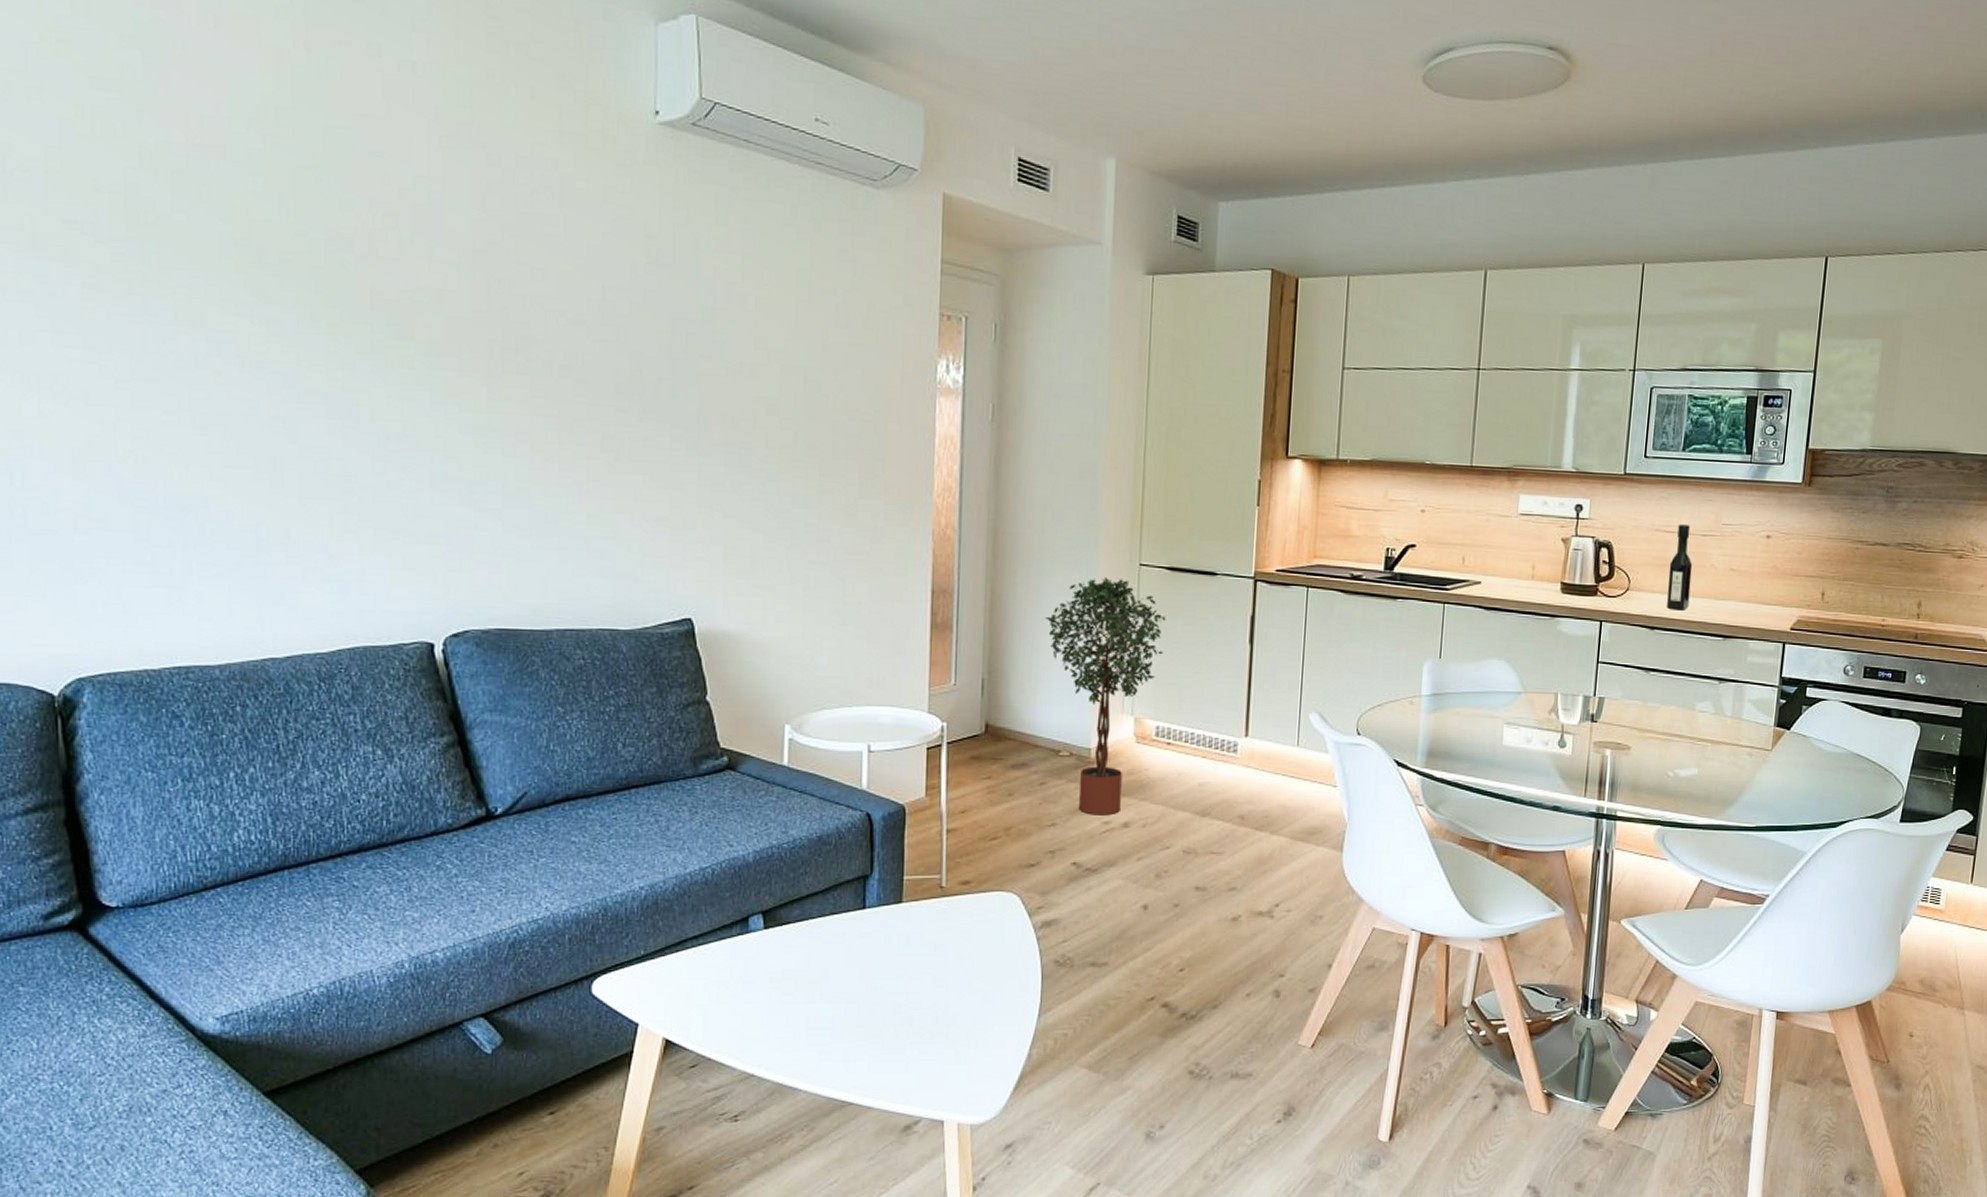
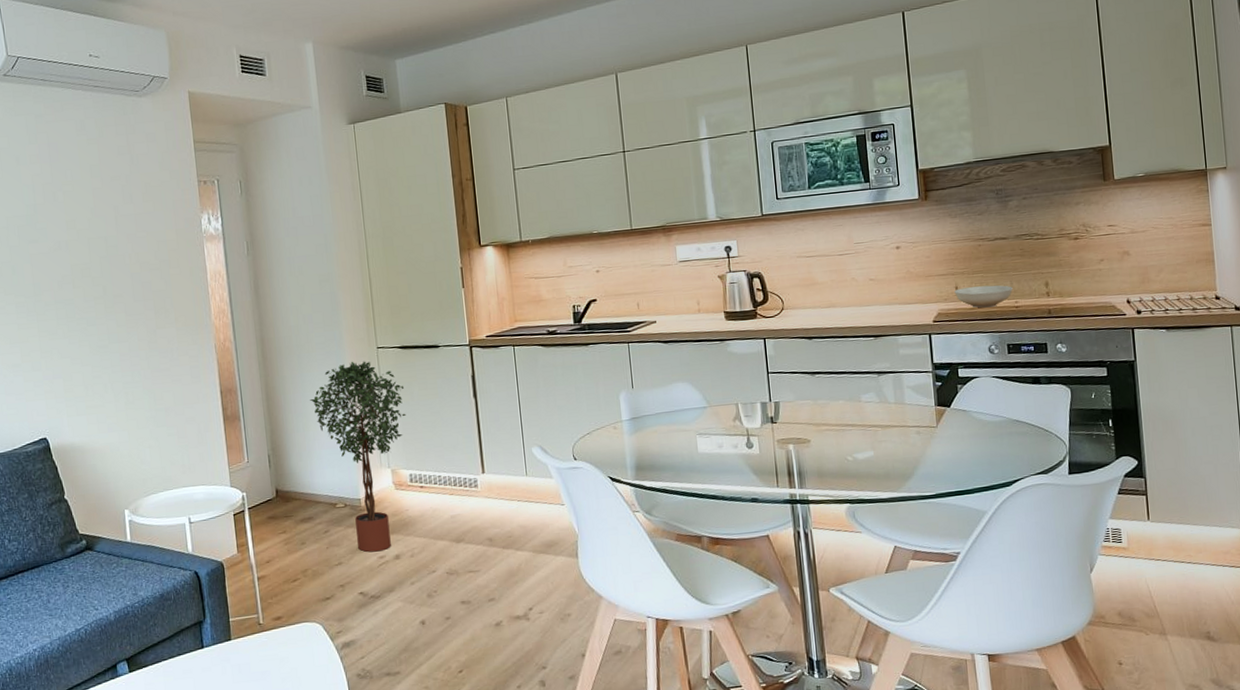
bottle: present [1667,524,1693,611] -> none [815,248,839,321]
bowl: none [1820,595,1883,622] -> present [954,285,1013,308]

